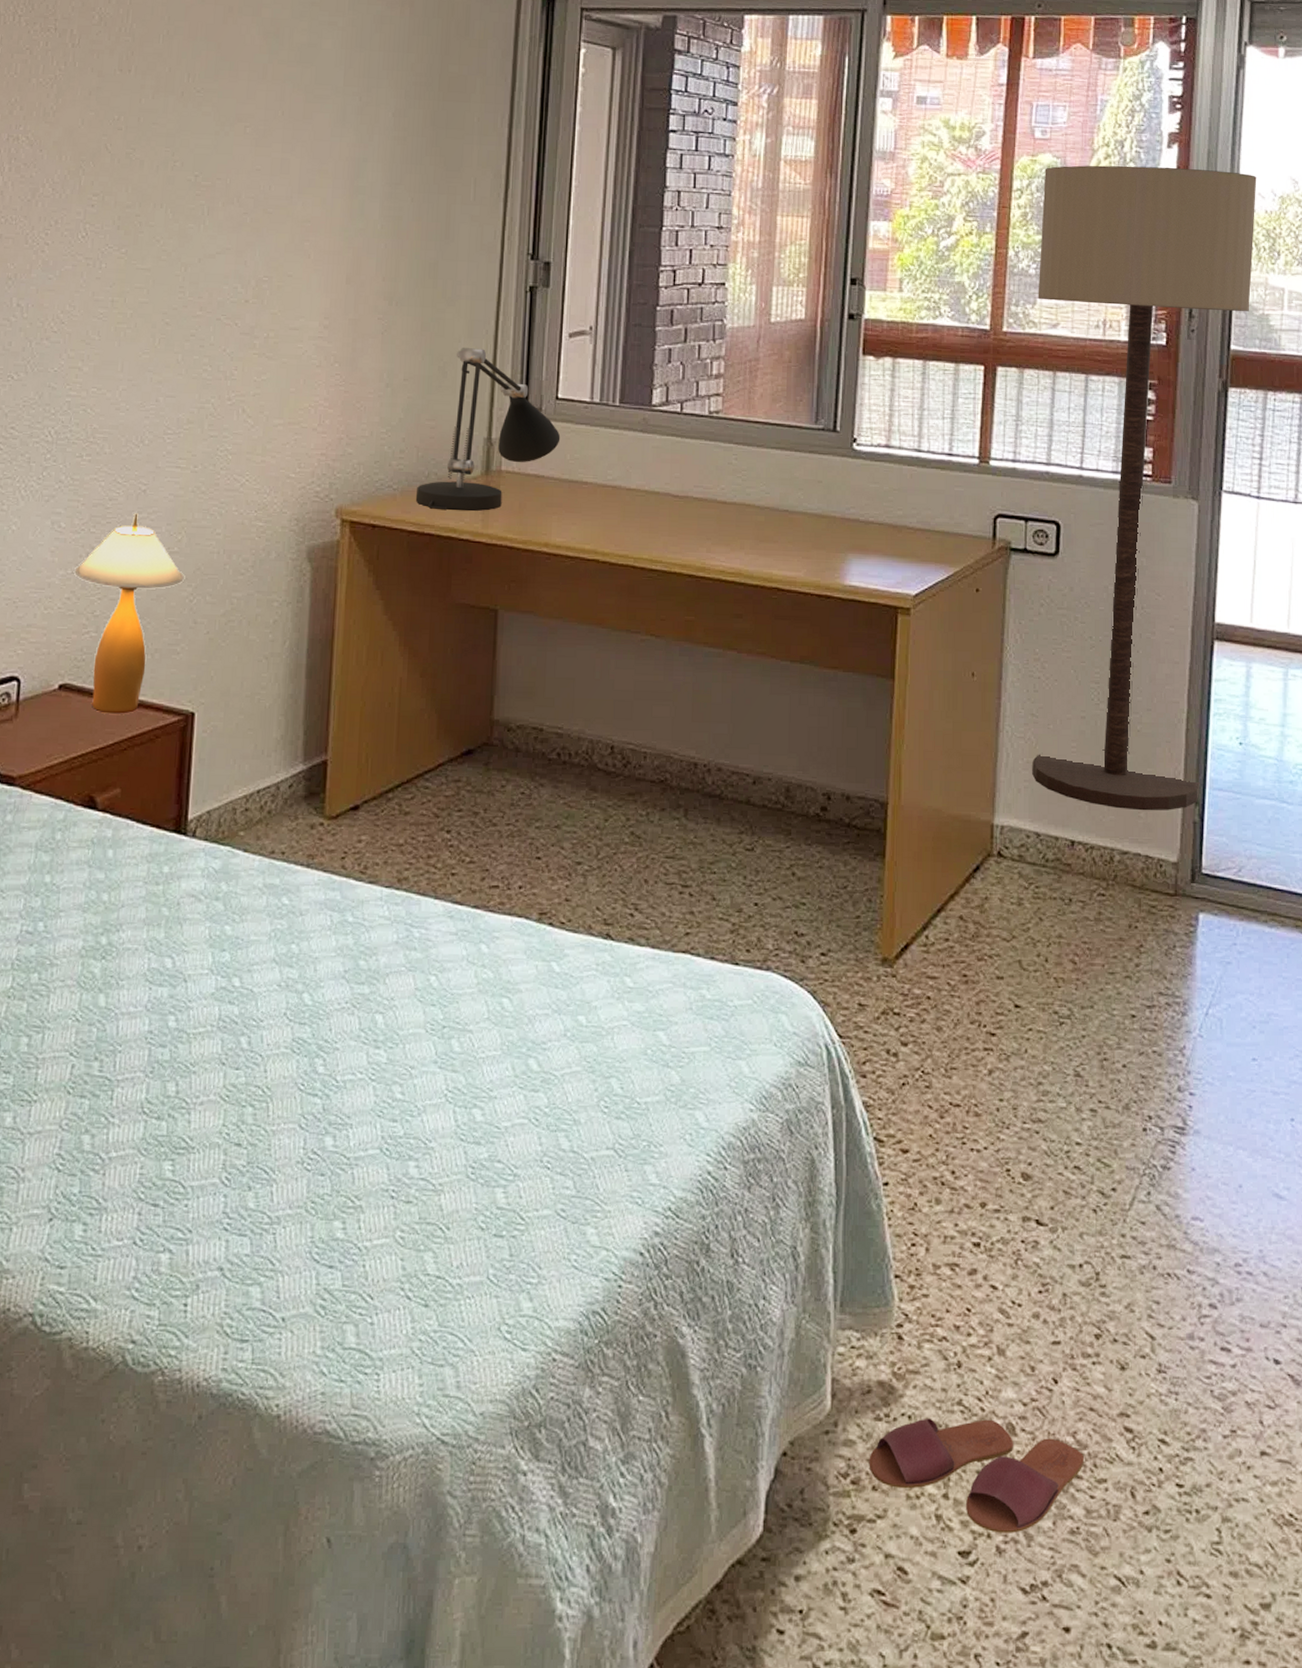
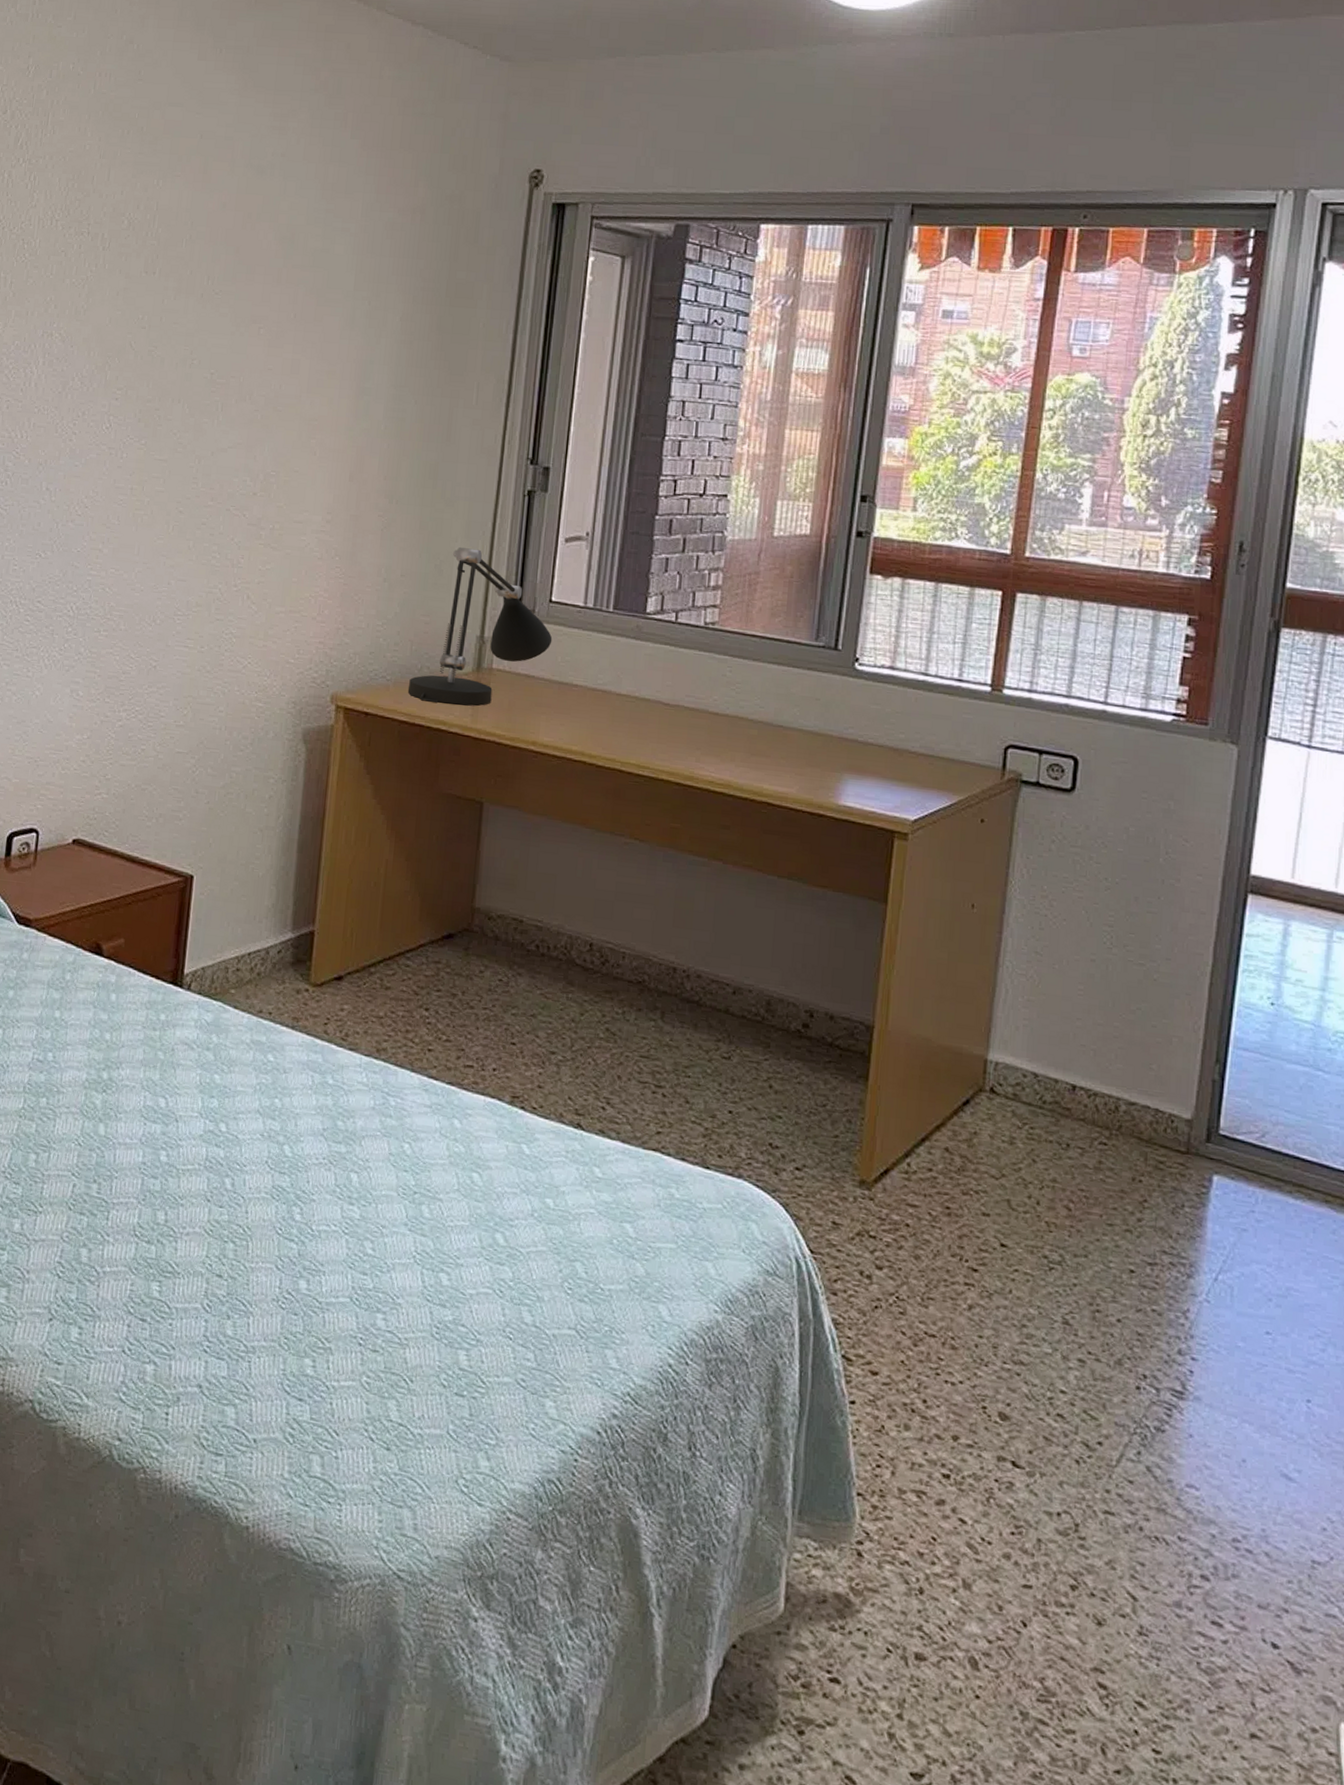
table lamp: present [74,513,184,714] -> none [89,687,188,871]
slippers: present [869,1418,1084,1533] -> none [820,1637,1051,1766]
floor lamp: present [1032,165,1257,811] -> none [1033,386,1329,1066]

